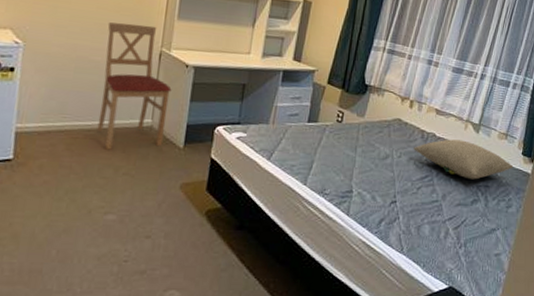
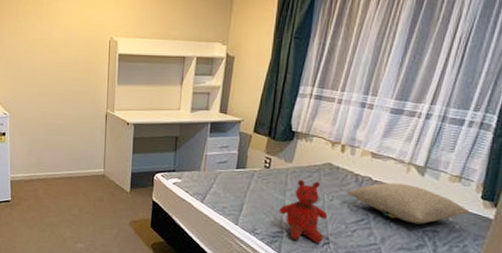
chair: present [97,22,172,150] -> none [64,91,117,194]
teddy bear: none [350,135,396,202] -> present [279,179,328,243]

